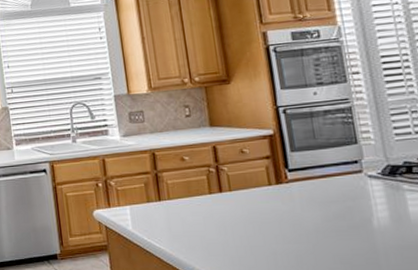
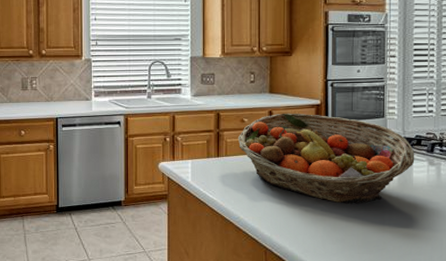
fruit basket: none [179,146,409,248] -> present [237,113,415,204]

